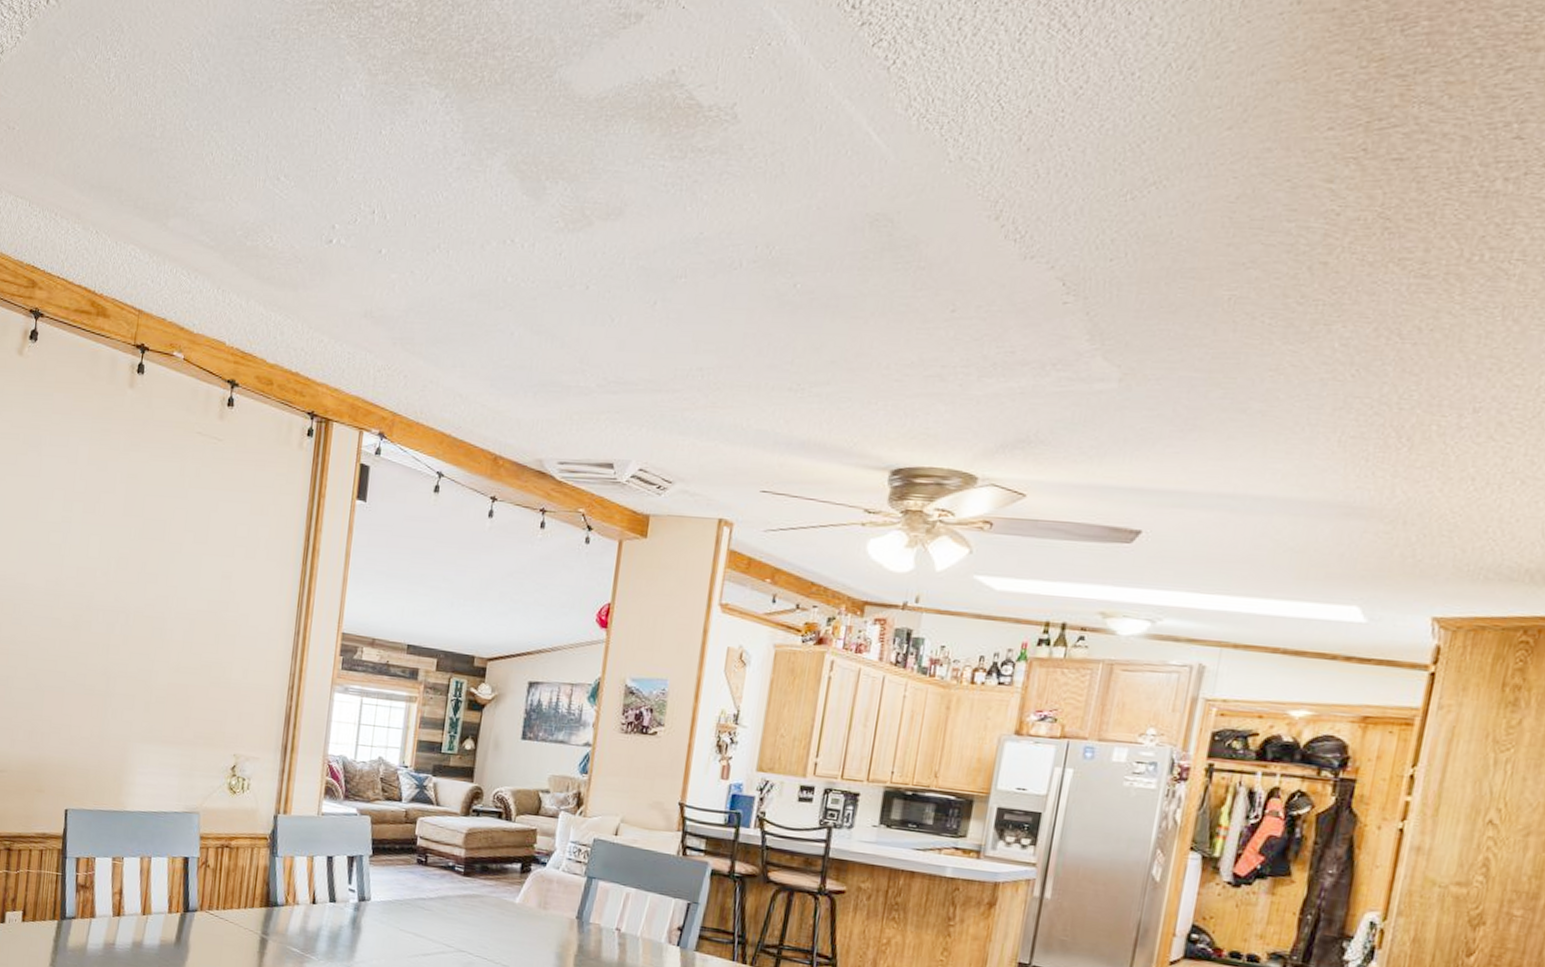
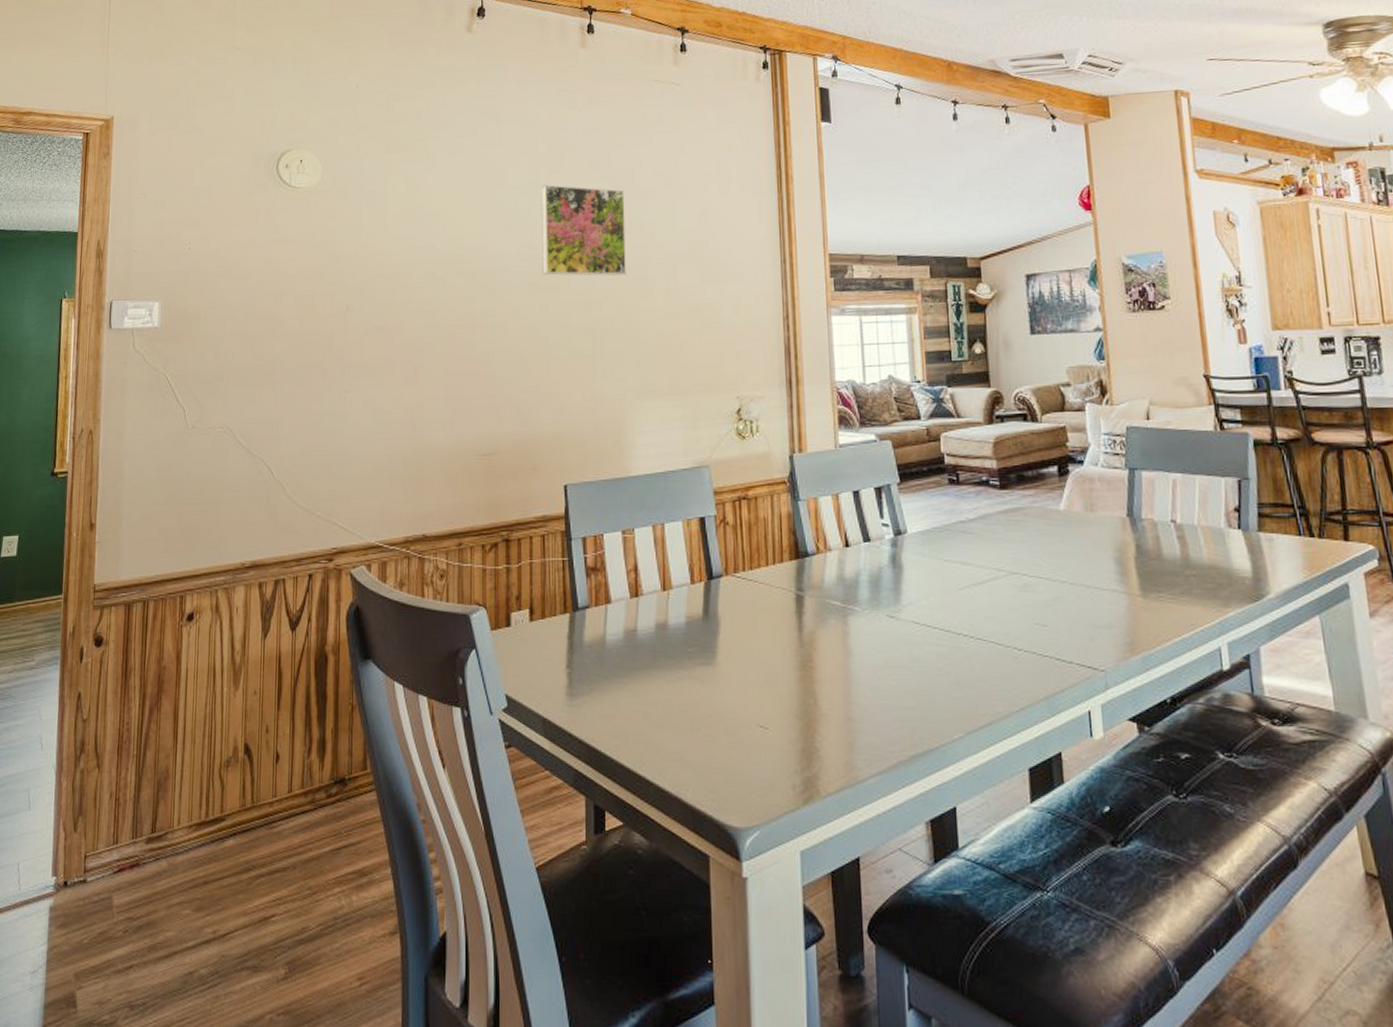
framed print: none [66,523,154,624] -> present [542,184,626,276]

